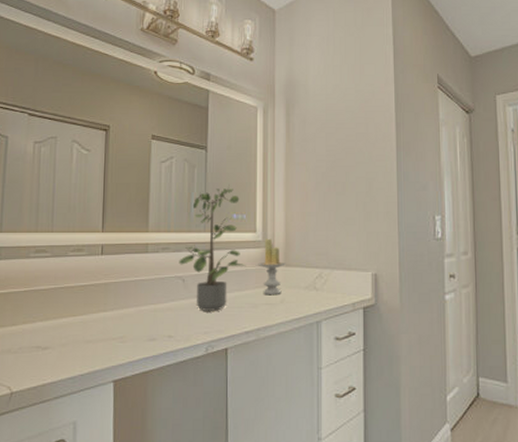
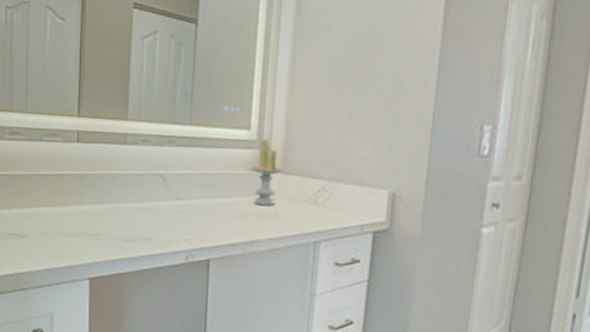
potted plant: present [179,185,246,311] -> none [160,69,237,217]

